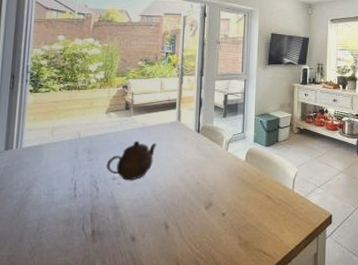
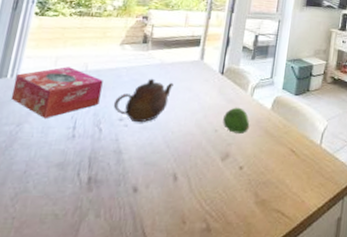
tissue box: none [18,136,95,183] -> present [11,67,103,119]
fruit: none [203,161,228,184] -> present [223,107,250,134]

